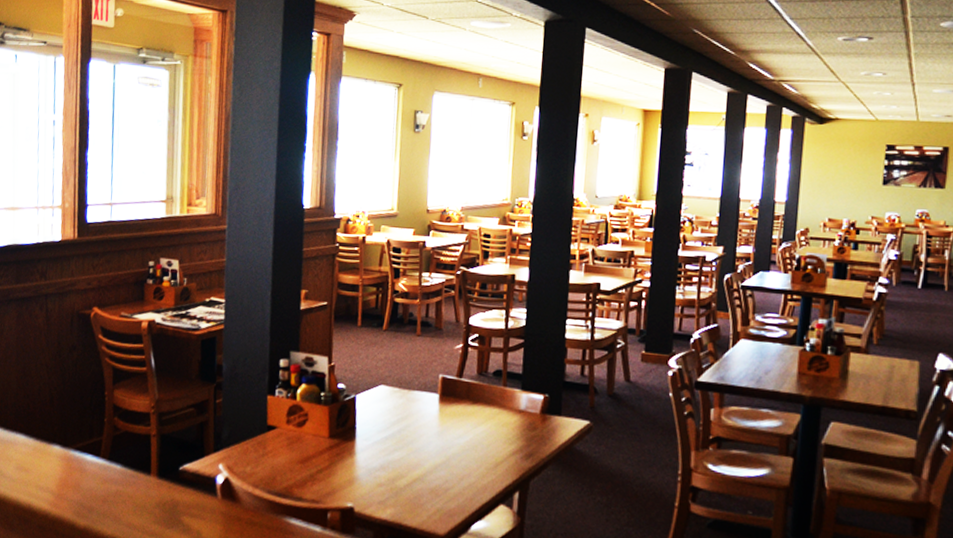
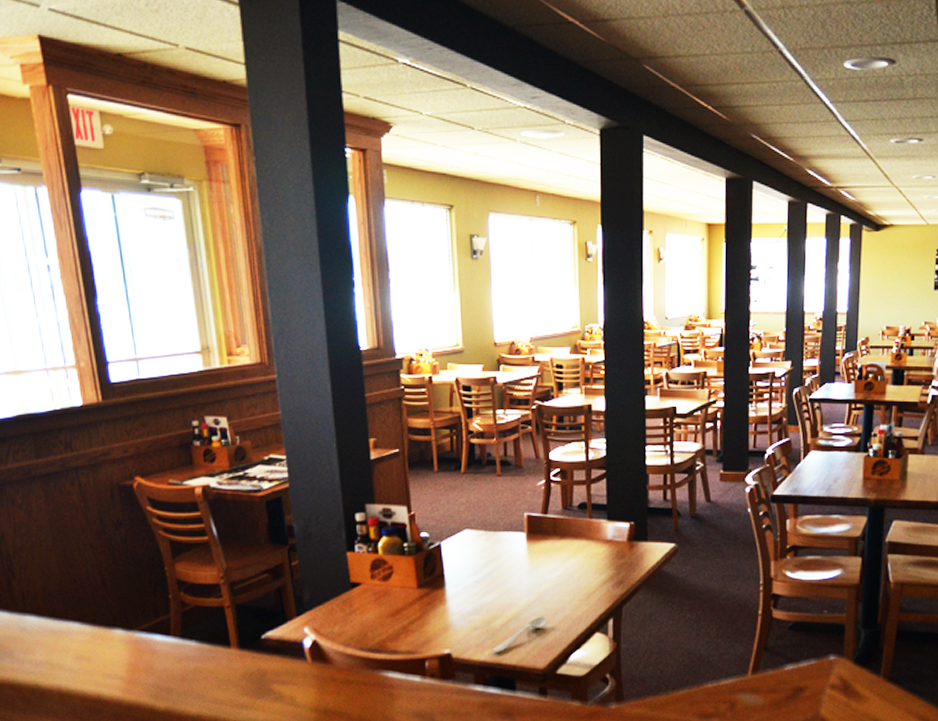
spoon: none [395,480,452,513] -> present [493,616,547,652]

